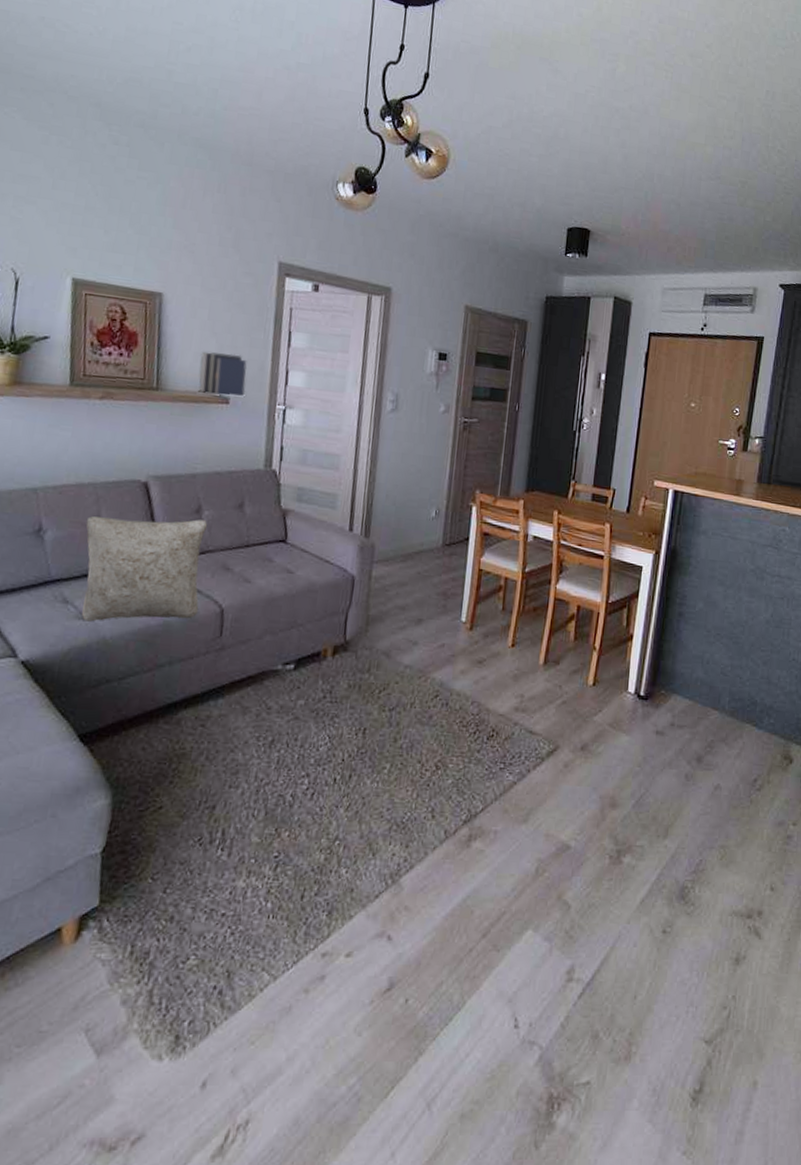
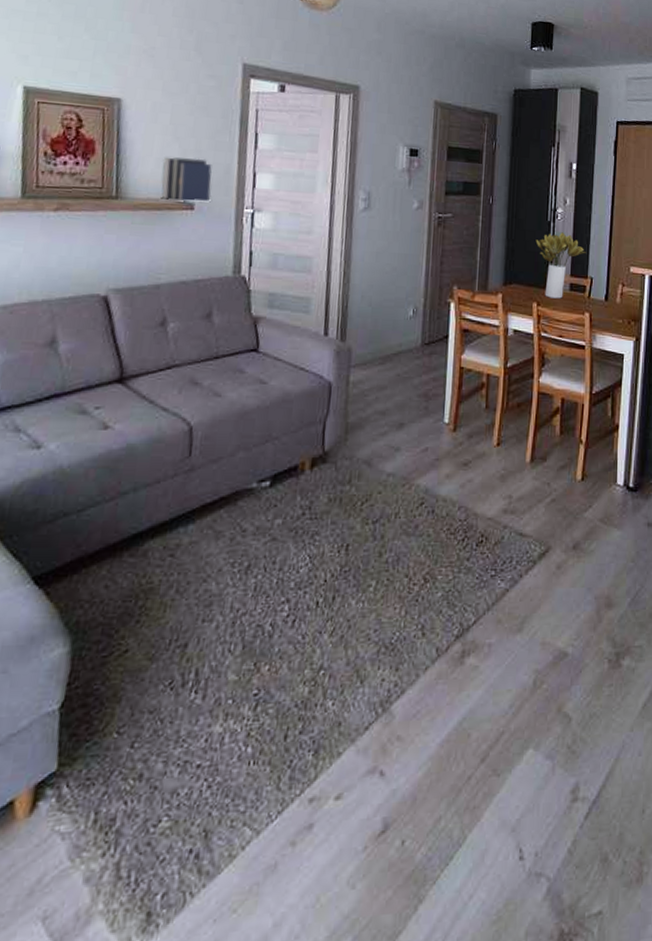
pillow: present [81,516,208,622] -> none [35,331,174,450]
flower bouquet: none [560,442,610,509] -> present [535,232,586,299]

